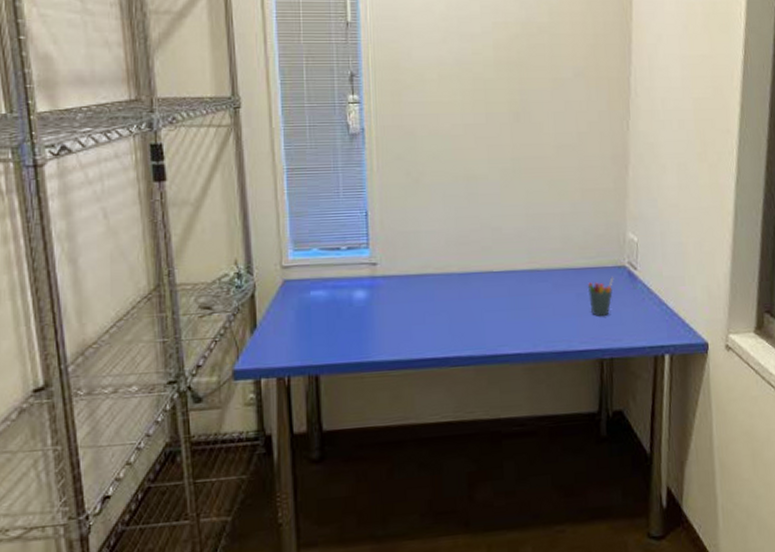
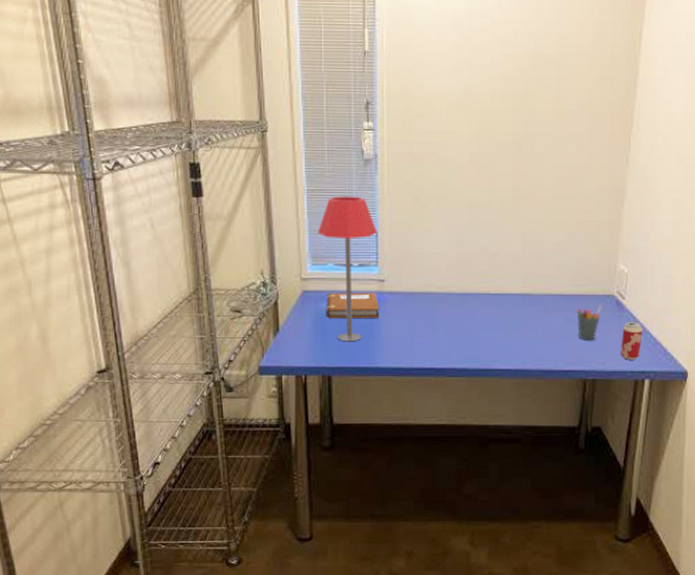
table lamp: none [299,173,367,335] -> present [317,196,377,342]
notebook: none [311,277,373,310] -> present [326,292,380,319]
beverage can: none [636,292,659,335] -> present [620,321,643,360]

